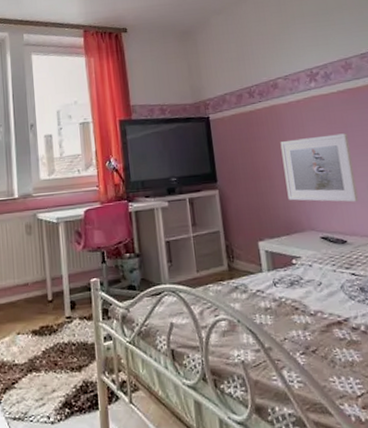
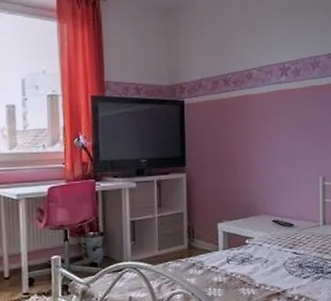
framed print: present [280,133,359,203] -> none [248,127,308,191]

